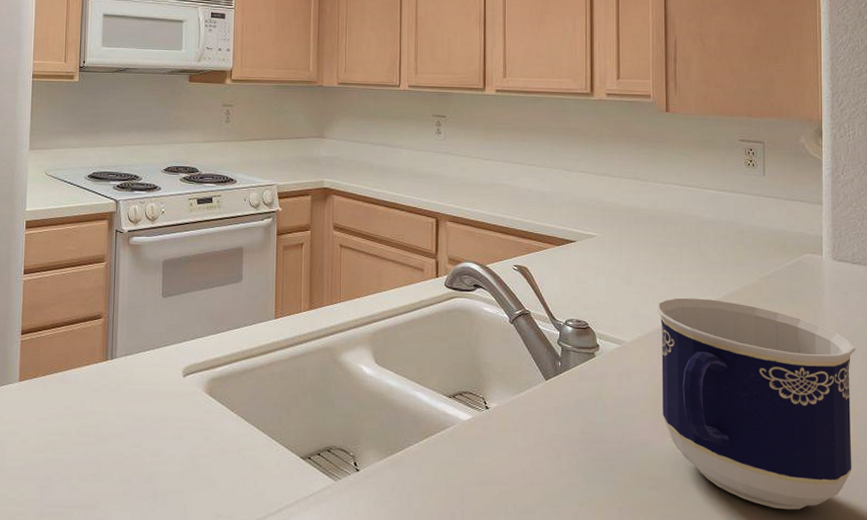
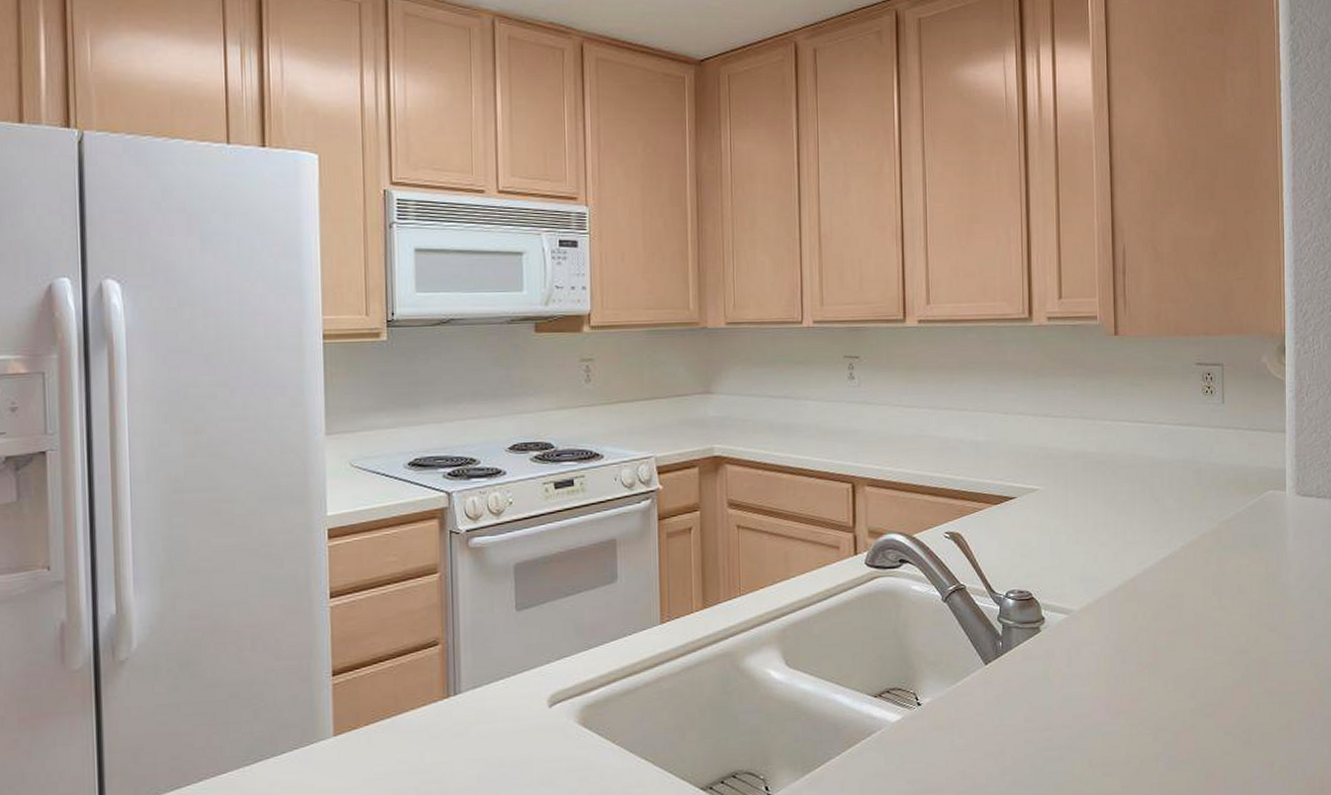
cup: present [656,297,856,510] -> none [1107,551,1321,781]

